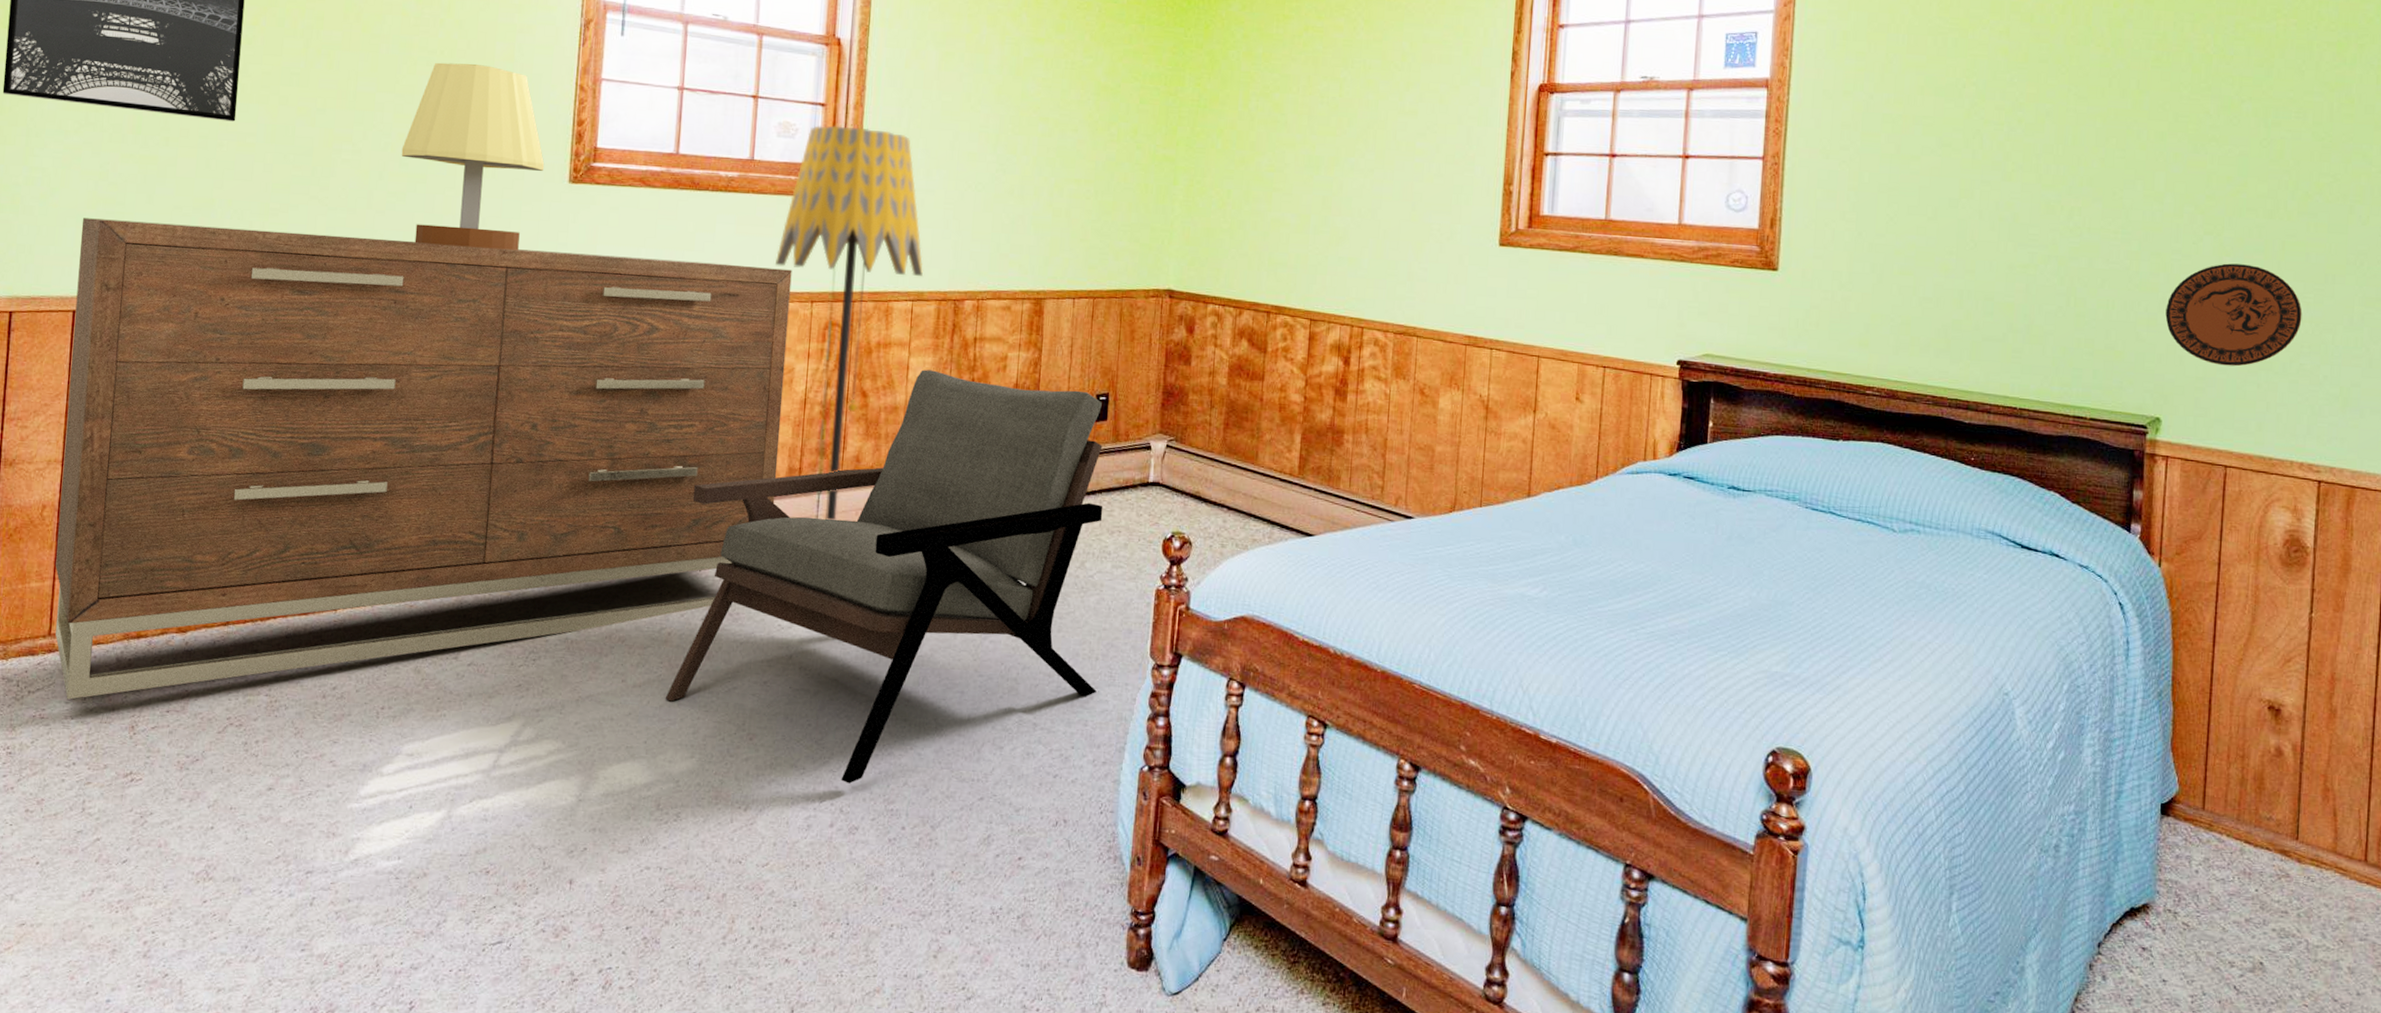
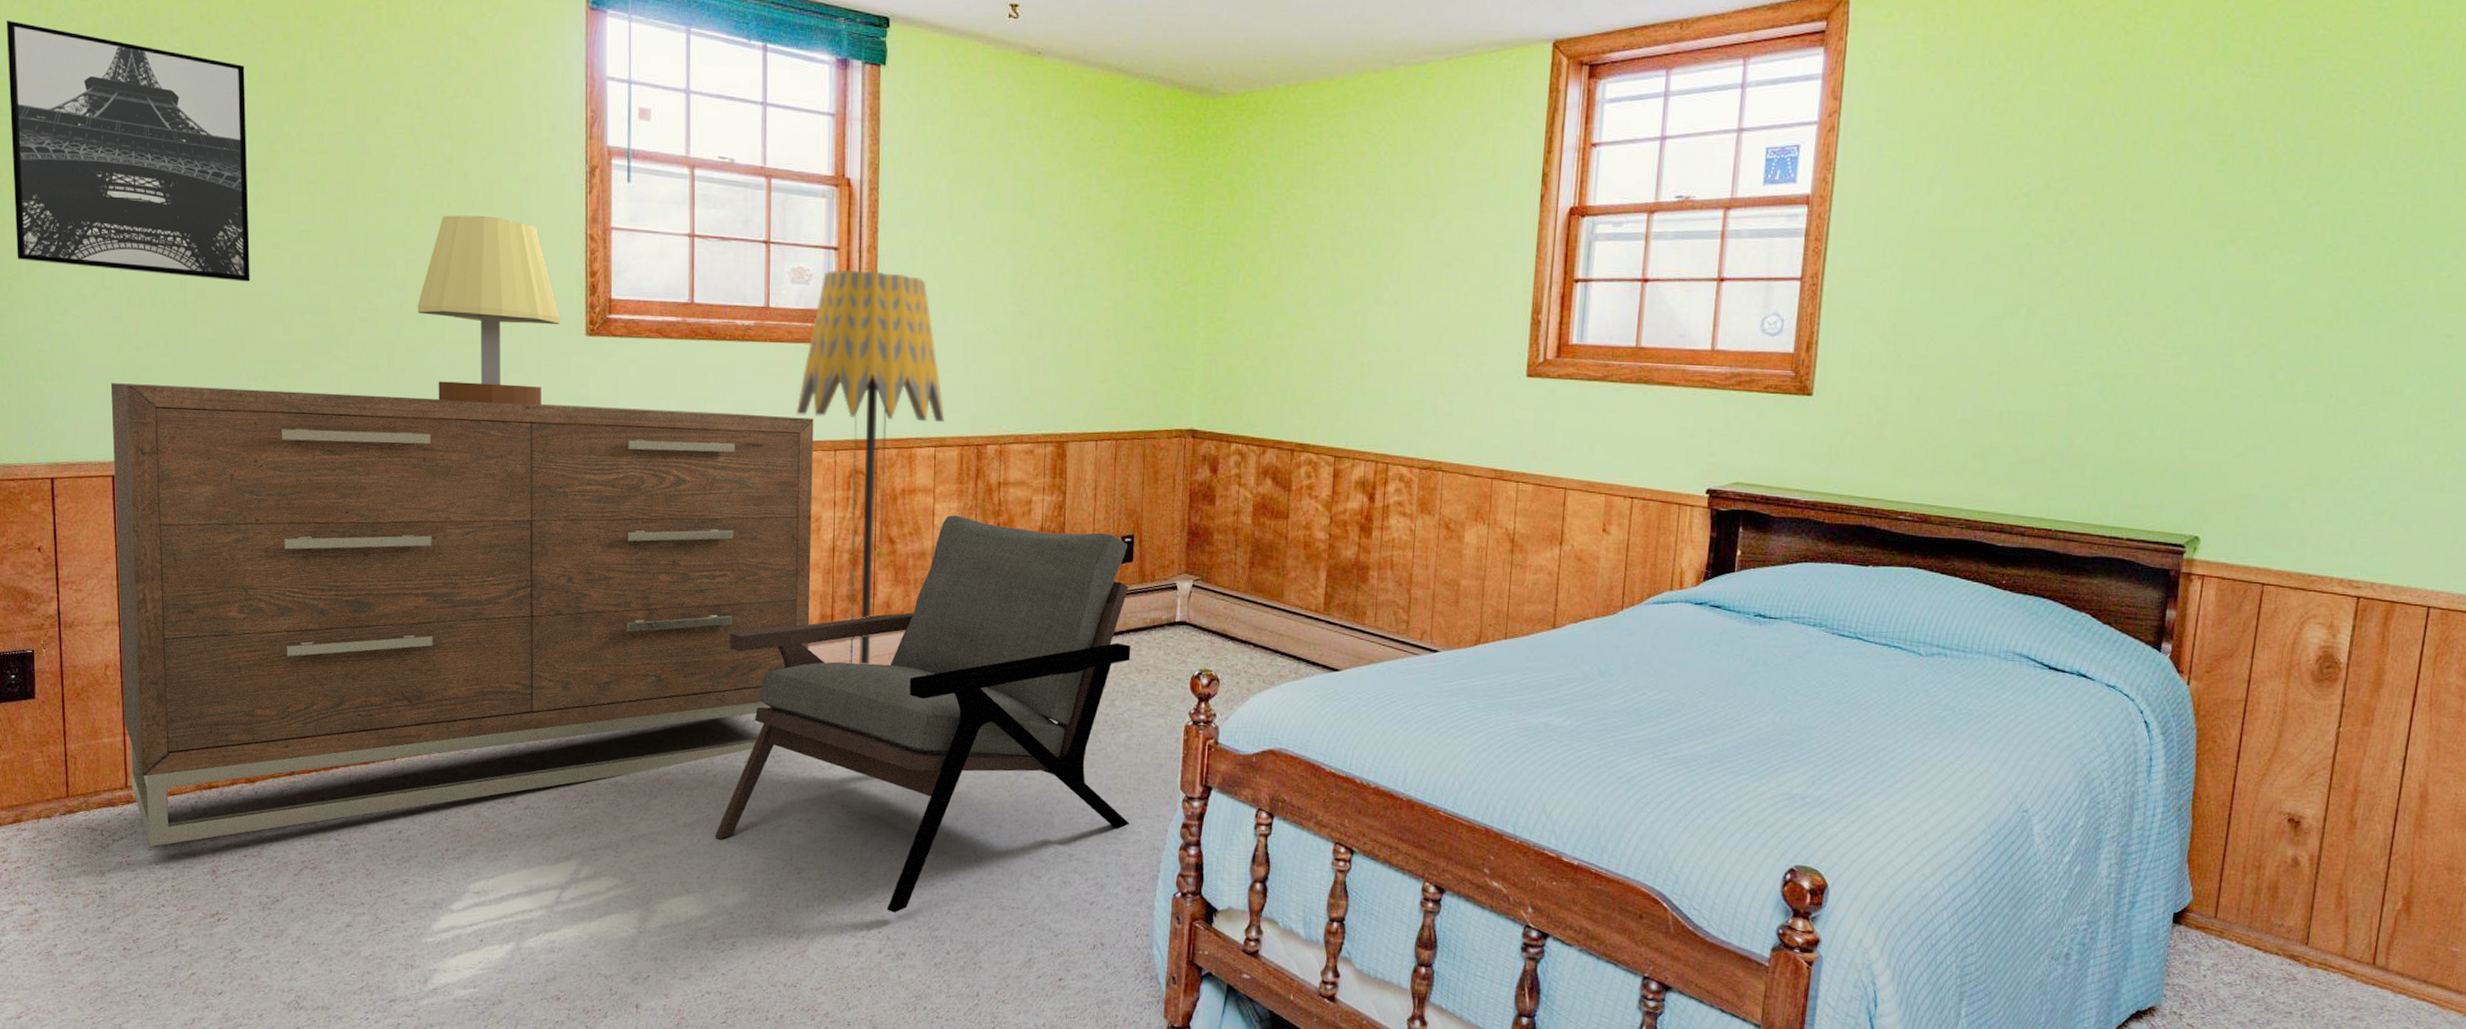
decorative plate: present [2165,263,2302,367] -> none [2211,377,2355,483]

